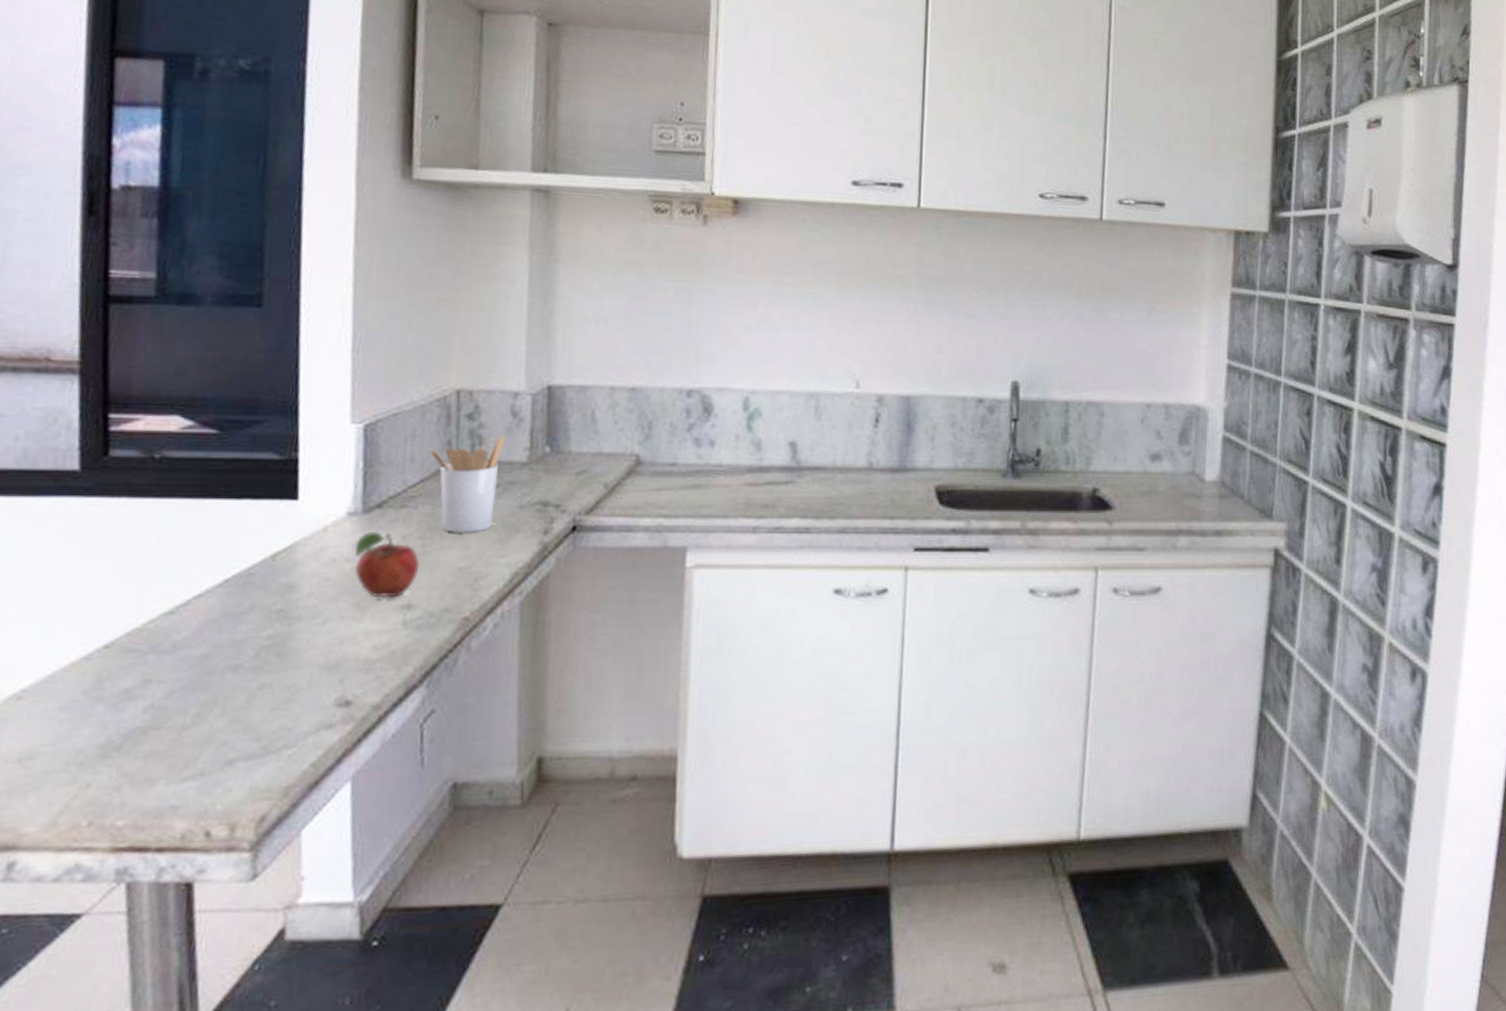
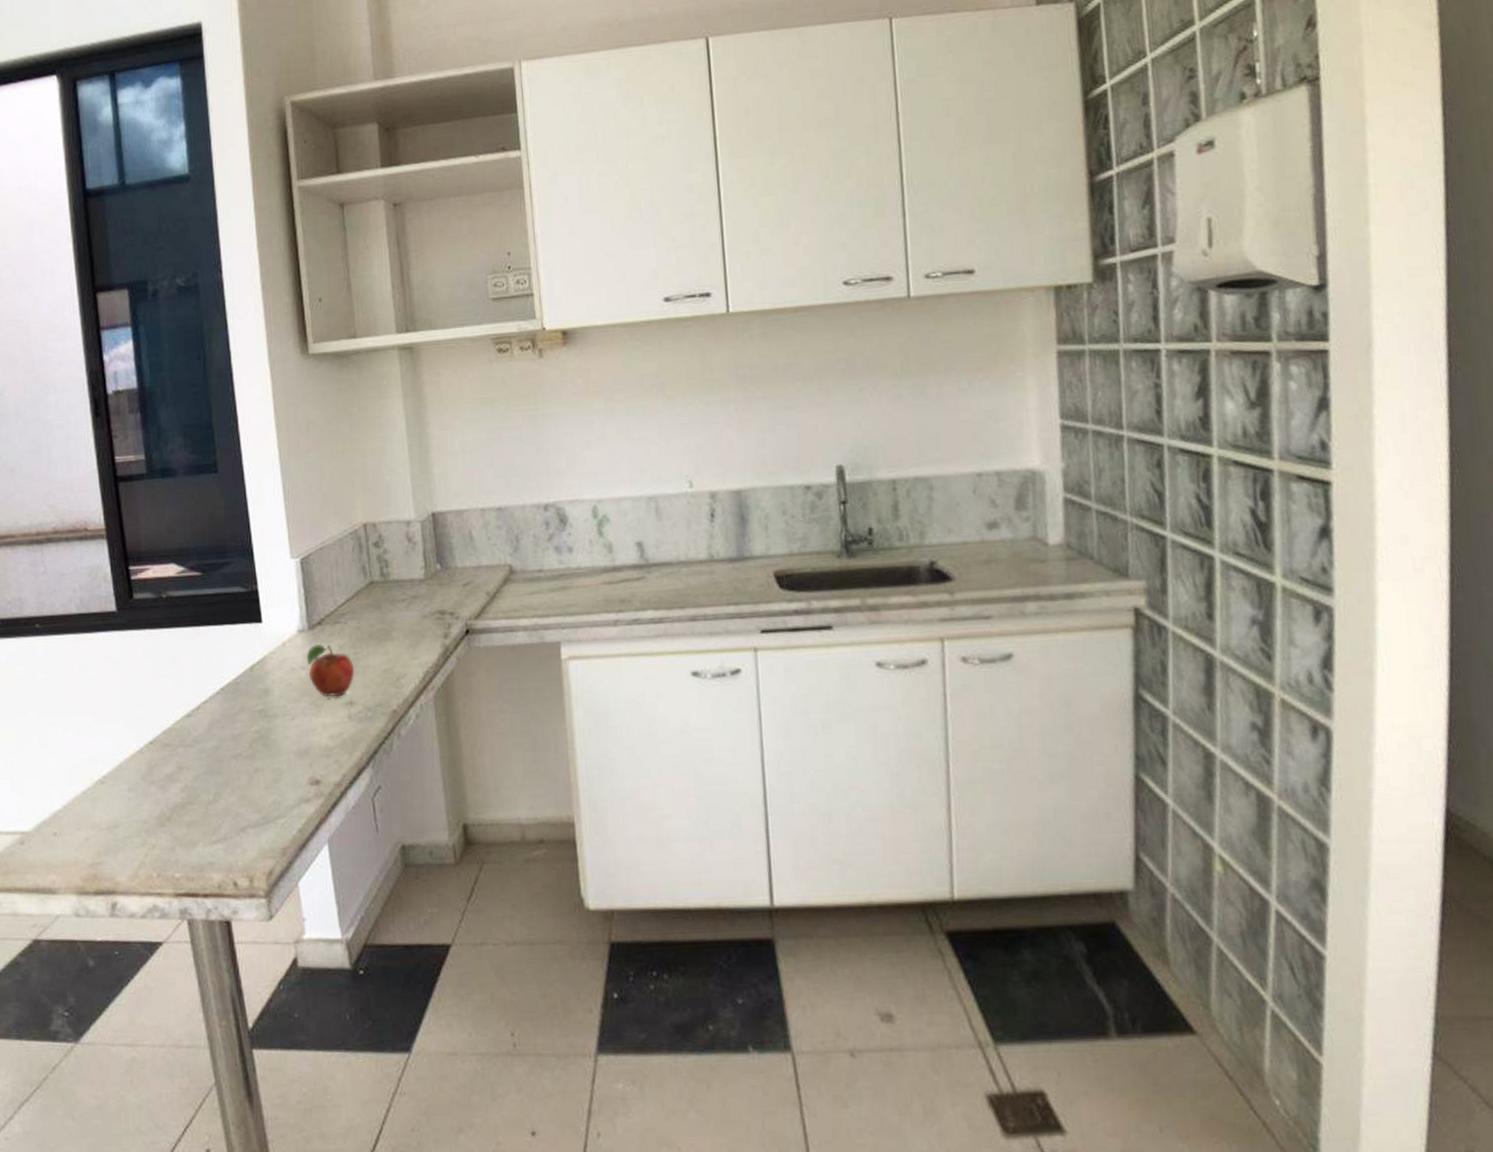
utensil holder: present [429,436,505,533] -> none [350,558,405,641]

